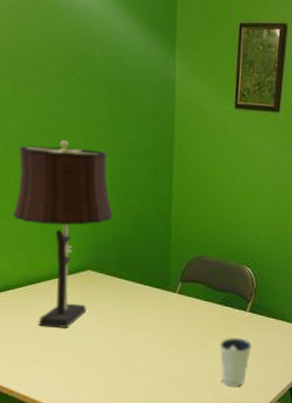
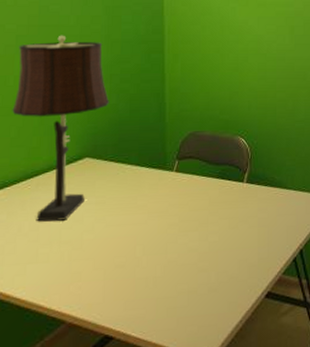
dixie cup: present [219,337,253,386] -> none [220,210,253,264]

